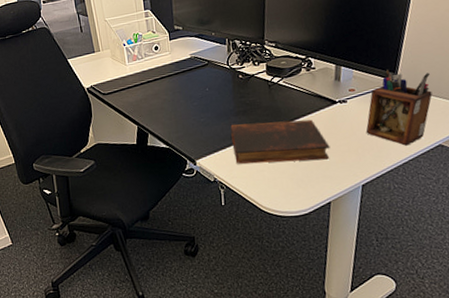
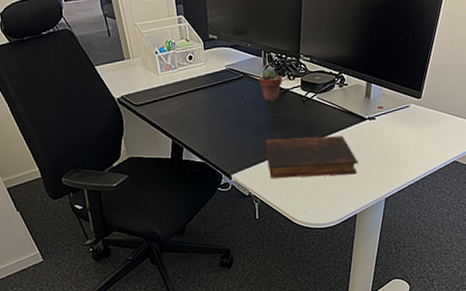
potted succulent: none [223,54,248,87] -> present [258,68,283,102]
desk organizer: present [365,69,432,146] -> none [391,88,452,162]

